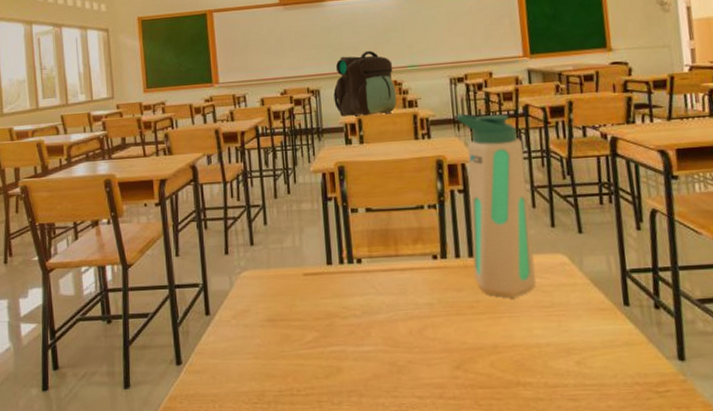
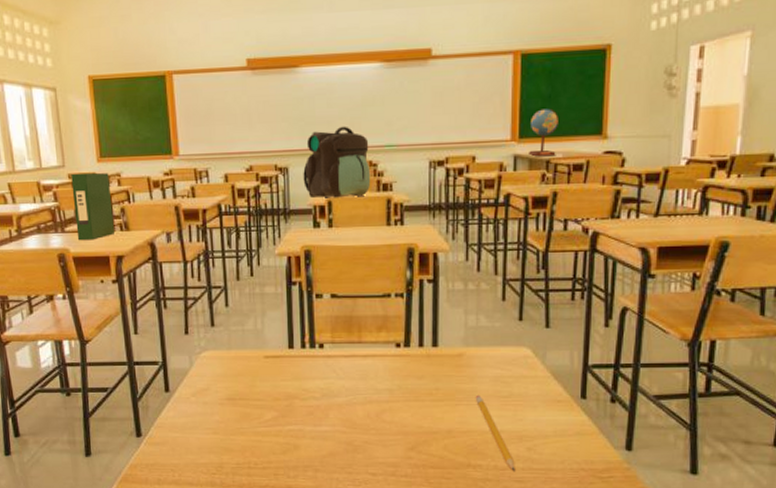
binder: none [119,102,158,167] -> present [71,172,114,241]
water bottle: present [456,112,537,298] -> none [433,199,500,387]
pencil: none [517,305,567,390] -> present [475,394,515,472]
globe: none [539,27,567,70] -> present [529,108,558,157]

